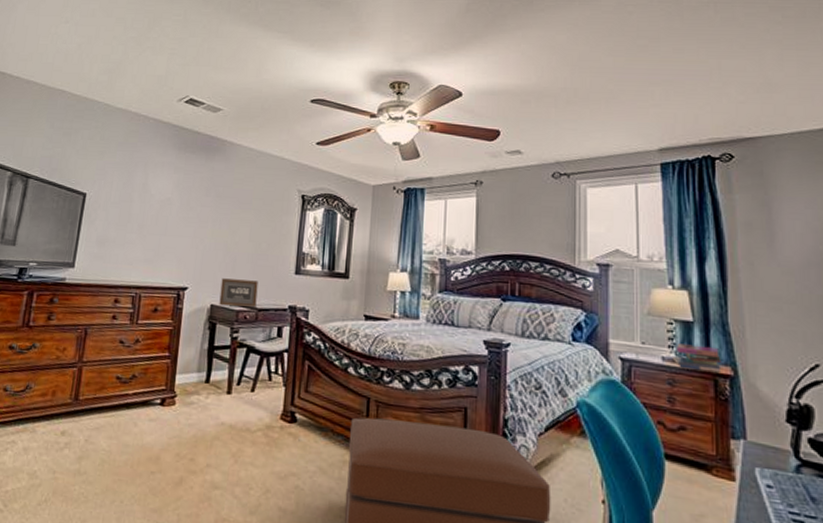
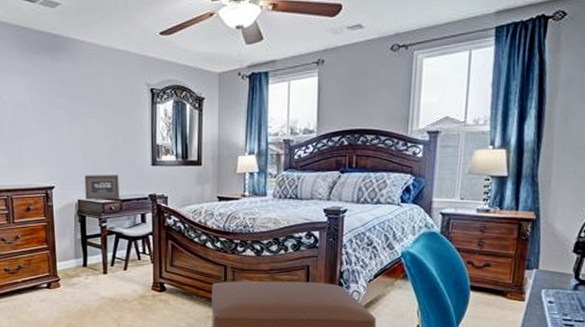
books: present [672,343,722,372] -> none [485,196,527,217]

